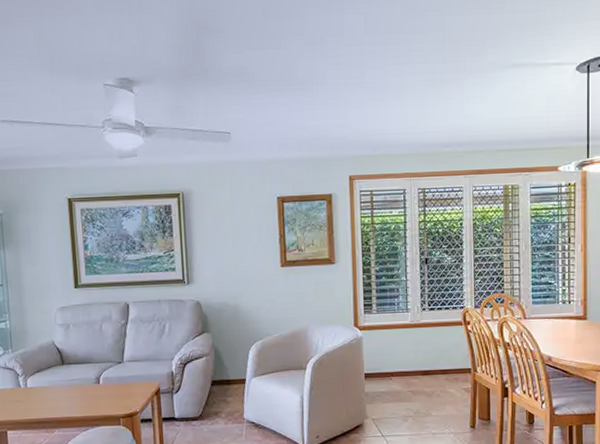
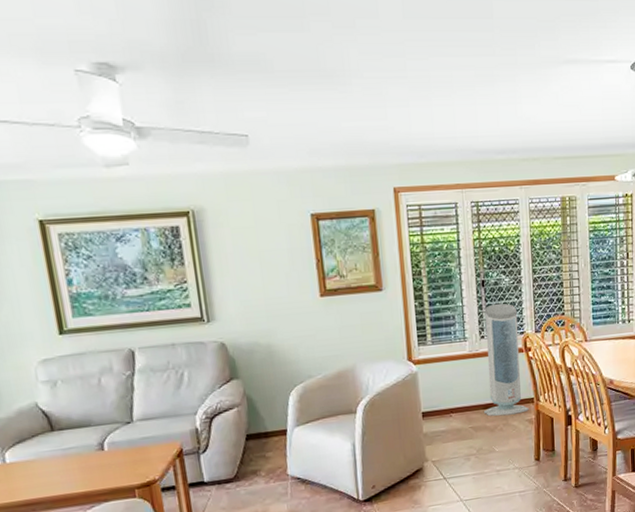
air purifier: none [423,279,466,383] -> present [484,303,529,417]

